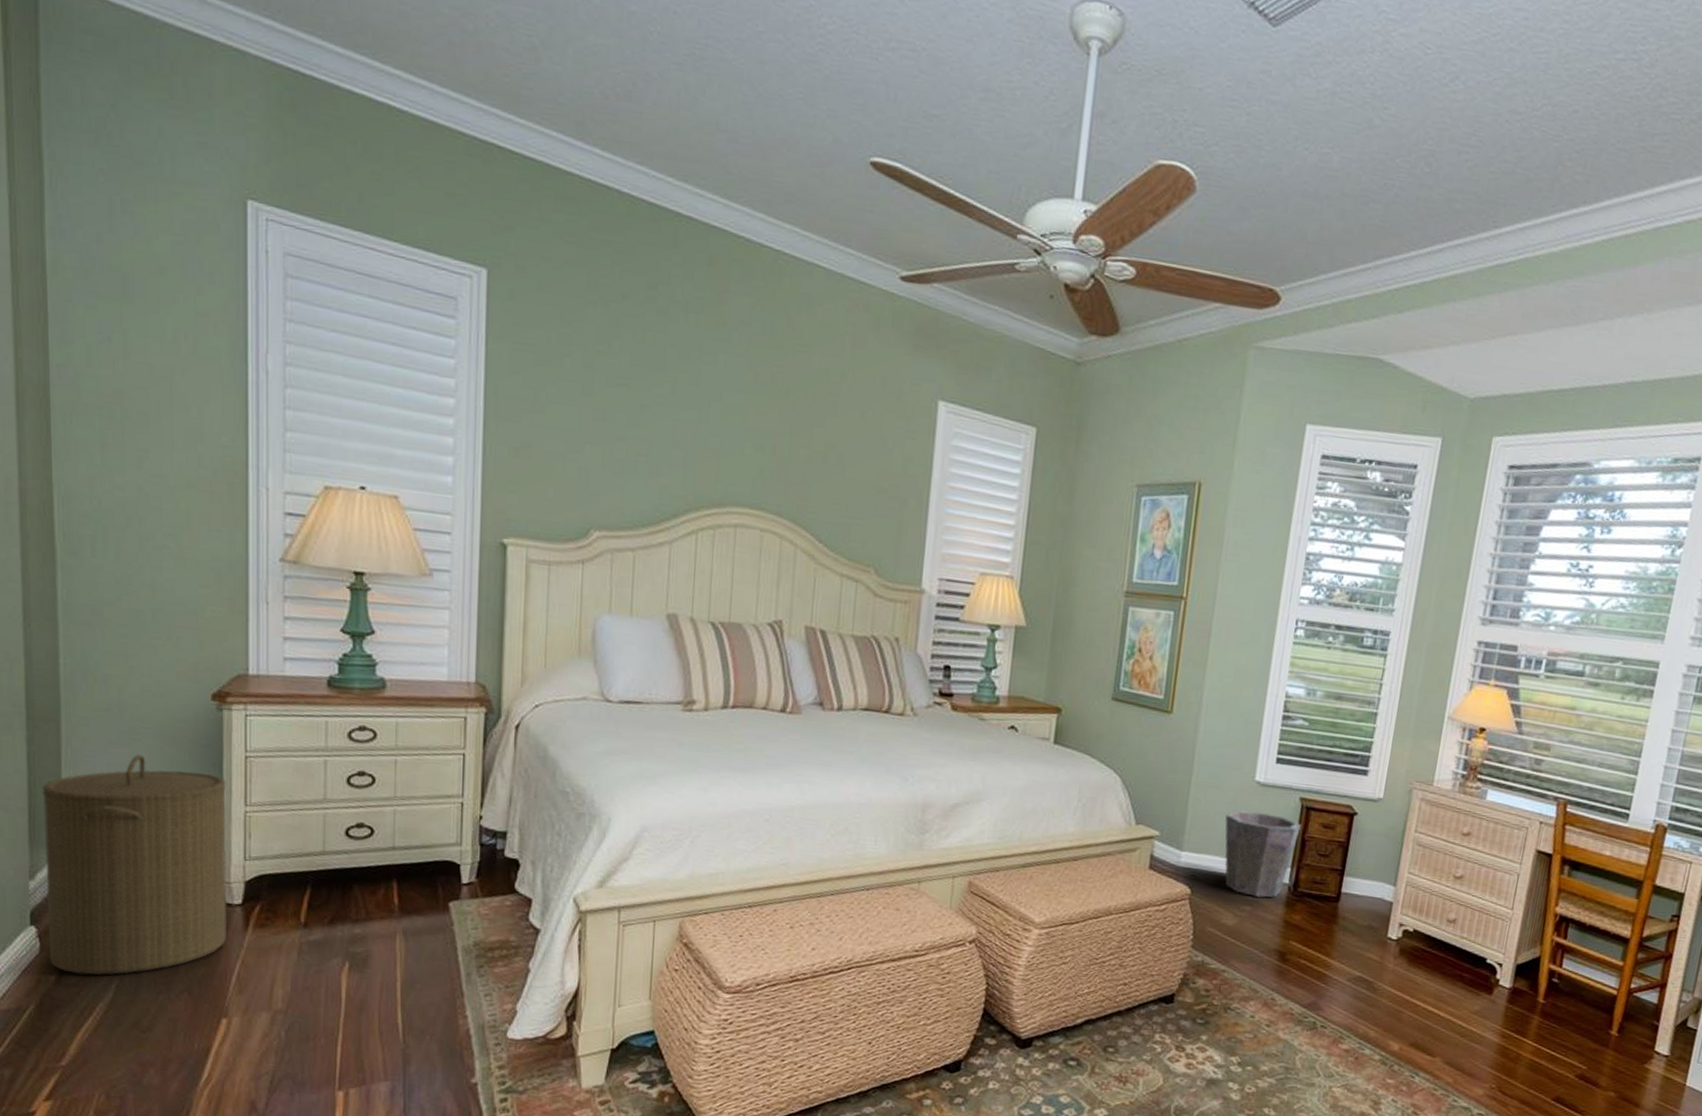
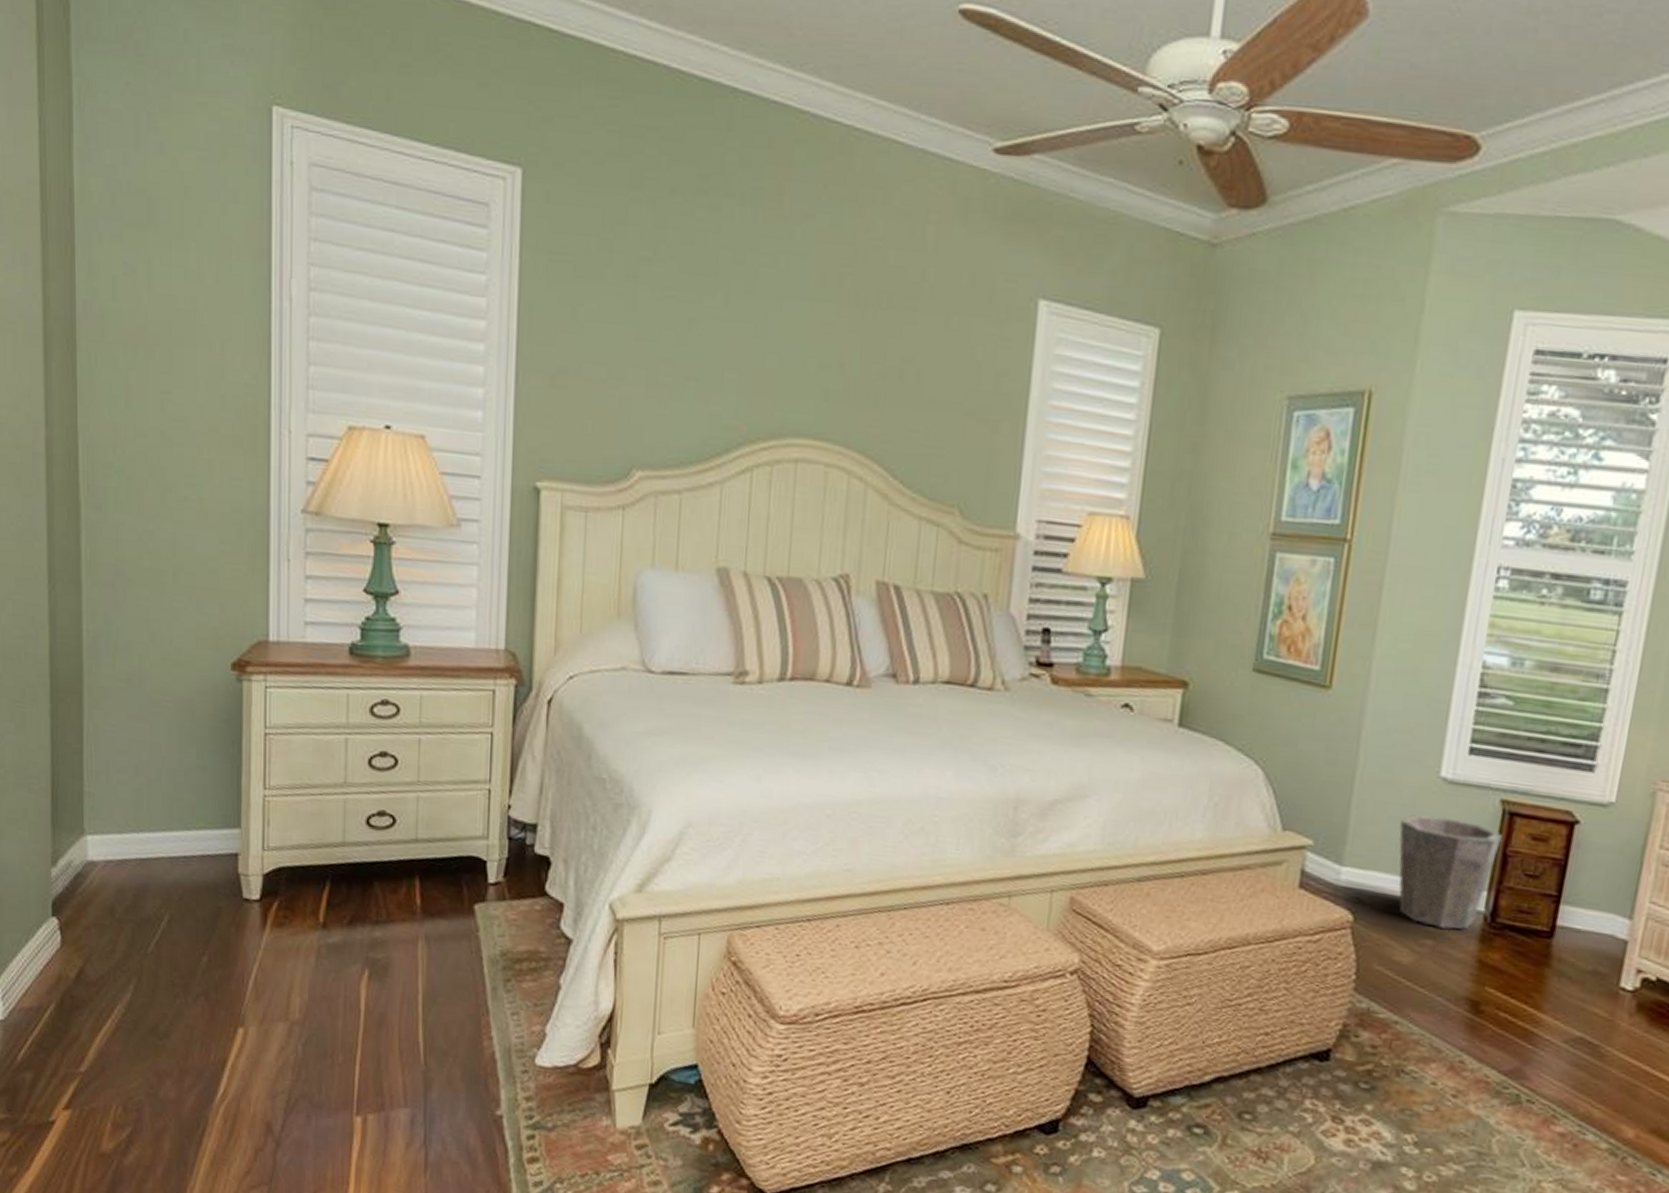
laundry hamper: present [42,753,228,976] -> none [64,729,245,975]

